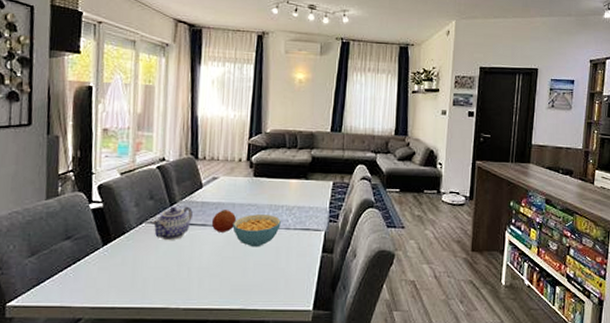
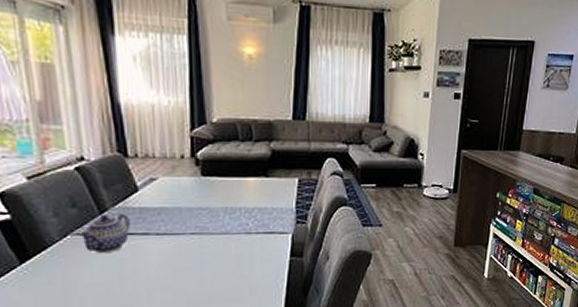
fruit: present [211,210,237,232] -> none [154,215,186,241]
cereal bowl: present [232,214,281,248] -> none [181,218,240,256]

